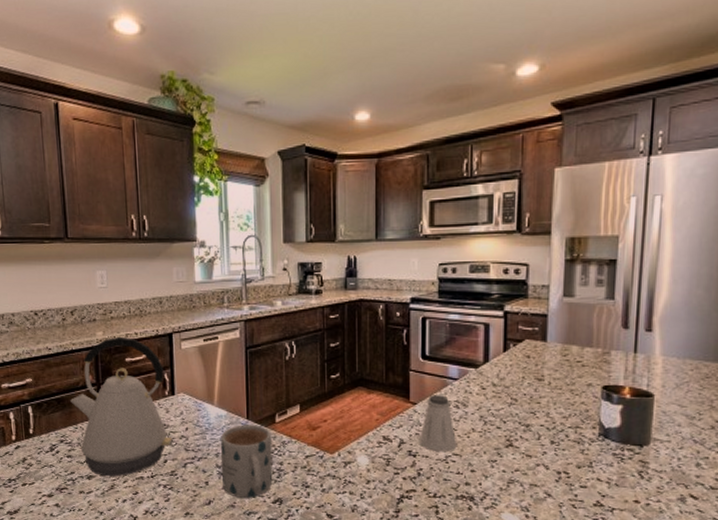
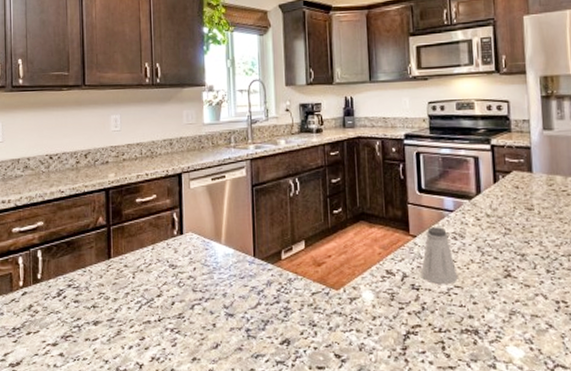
kettle: present [70,336,173,477] -> none [80,177,181,322]
mug: present [220,424,273,498] -> none [228,262,280,340]

